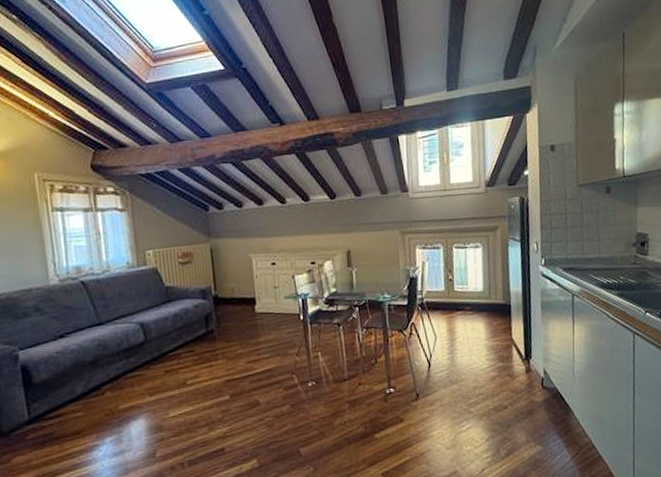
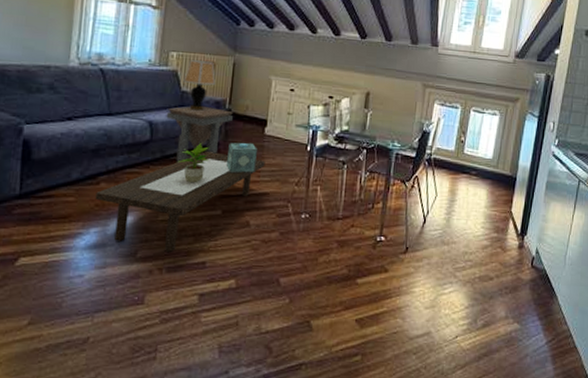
coffee table: none [103,338,263,446] -> present [95,151,266,252]
side table: none [155,296,221,358] -> present [166,106,233,163]
table lamp: none [164,252,198,304] -> present [183,60,216,111]
potted plant: none [176,334,207,375] -> present [177,143,209,183]
decorative box: none [223,323,254,358] -> present [227,142,258,174]

